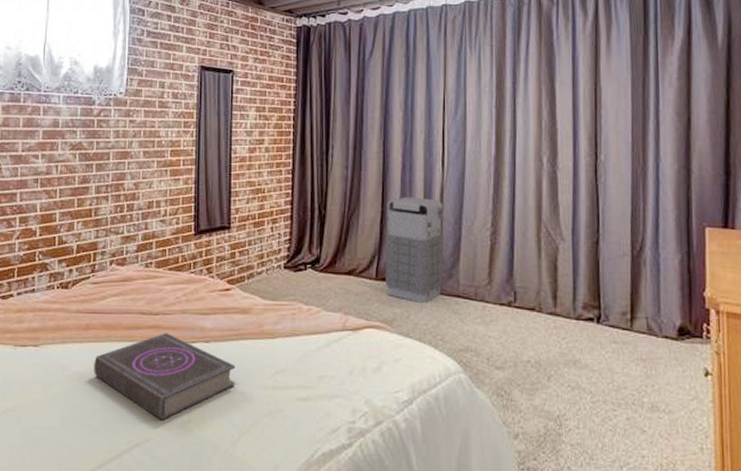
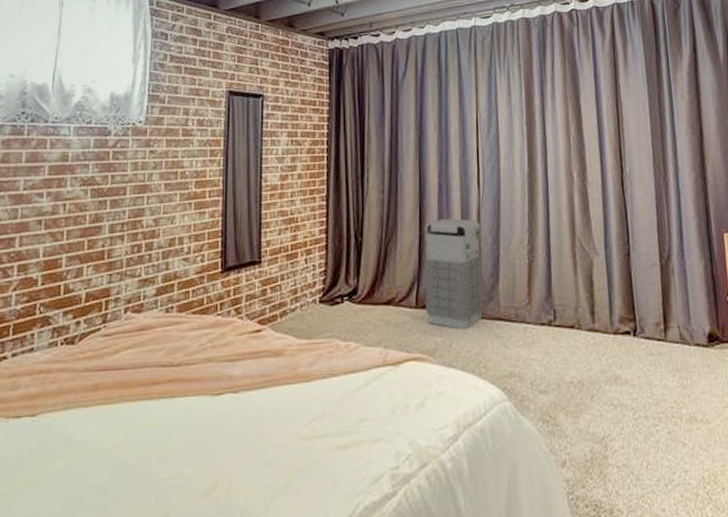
book: present [94,333,236,421] -> none [103,386,268,490]

